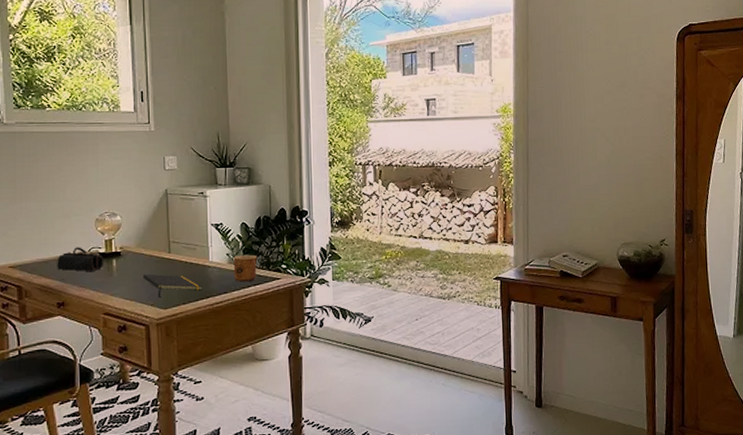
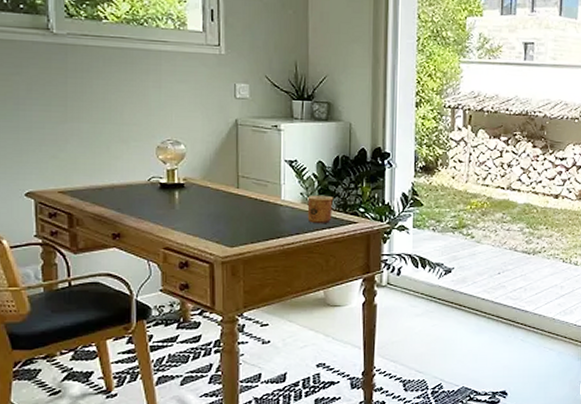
pencil case: present [57,247,103,272] -> none [112,175,164,203]
notepad: present [142,274,202,298] -> none [207,209,273,235]

